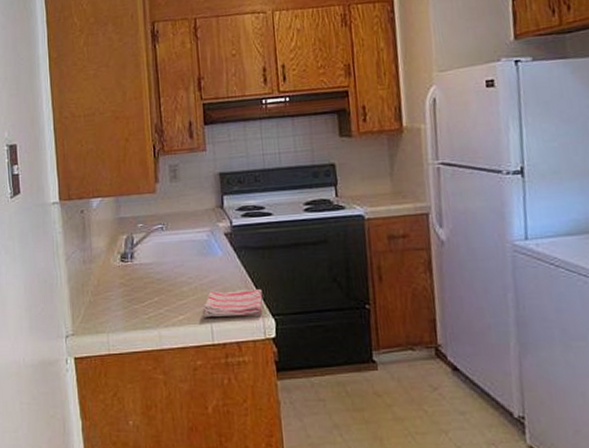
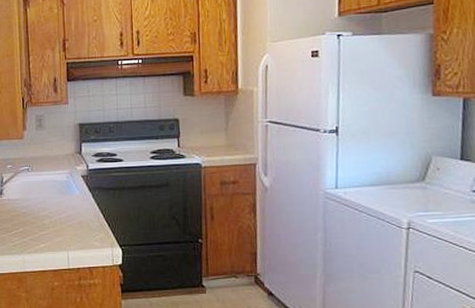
dish towel: present [203,289,263,318] -> none [61,224,113,247]

